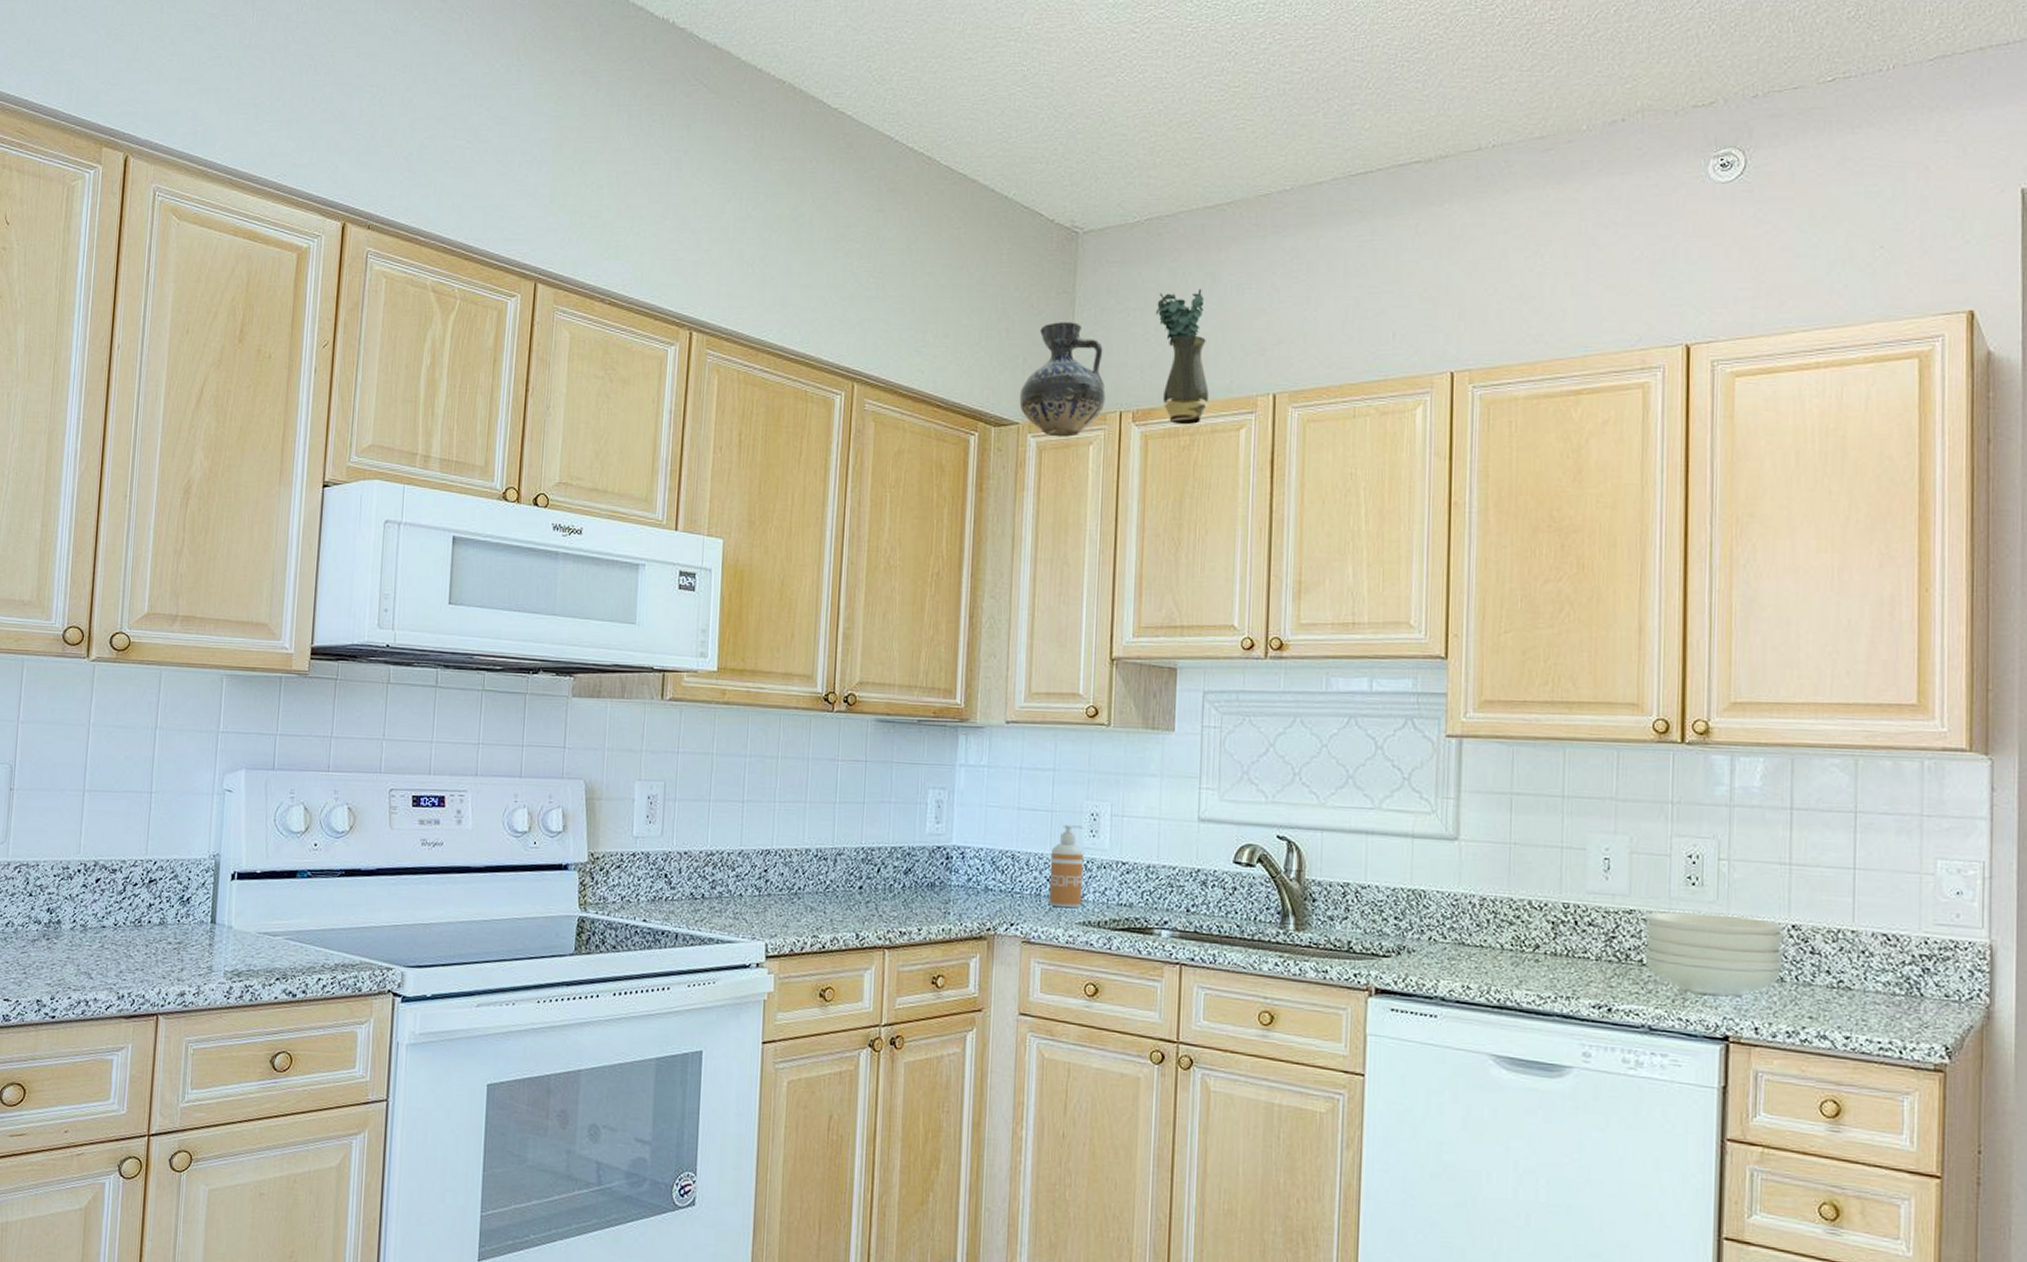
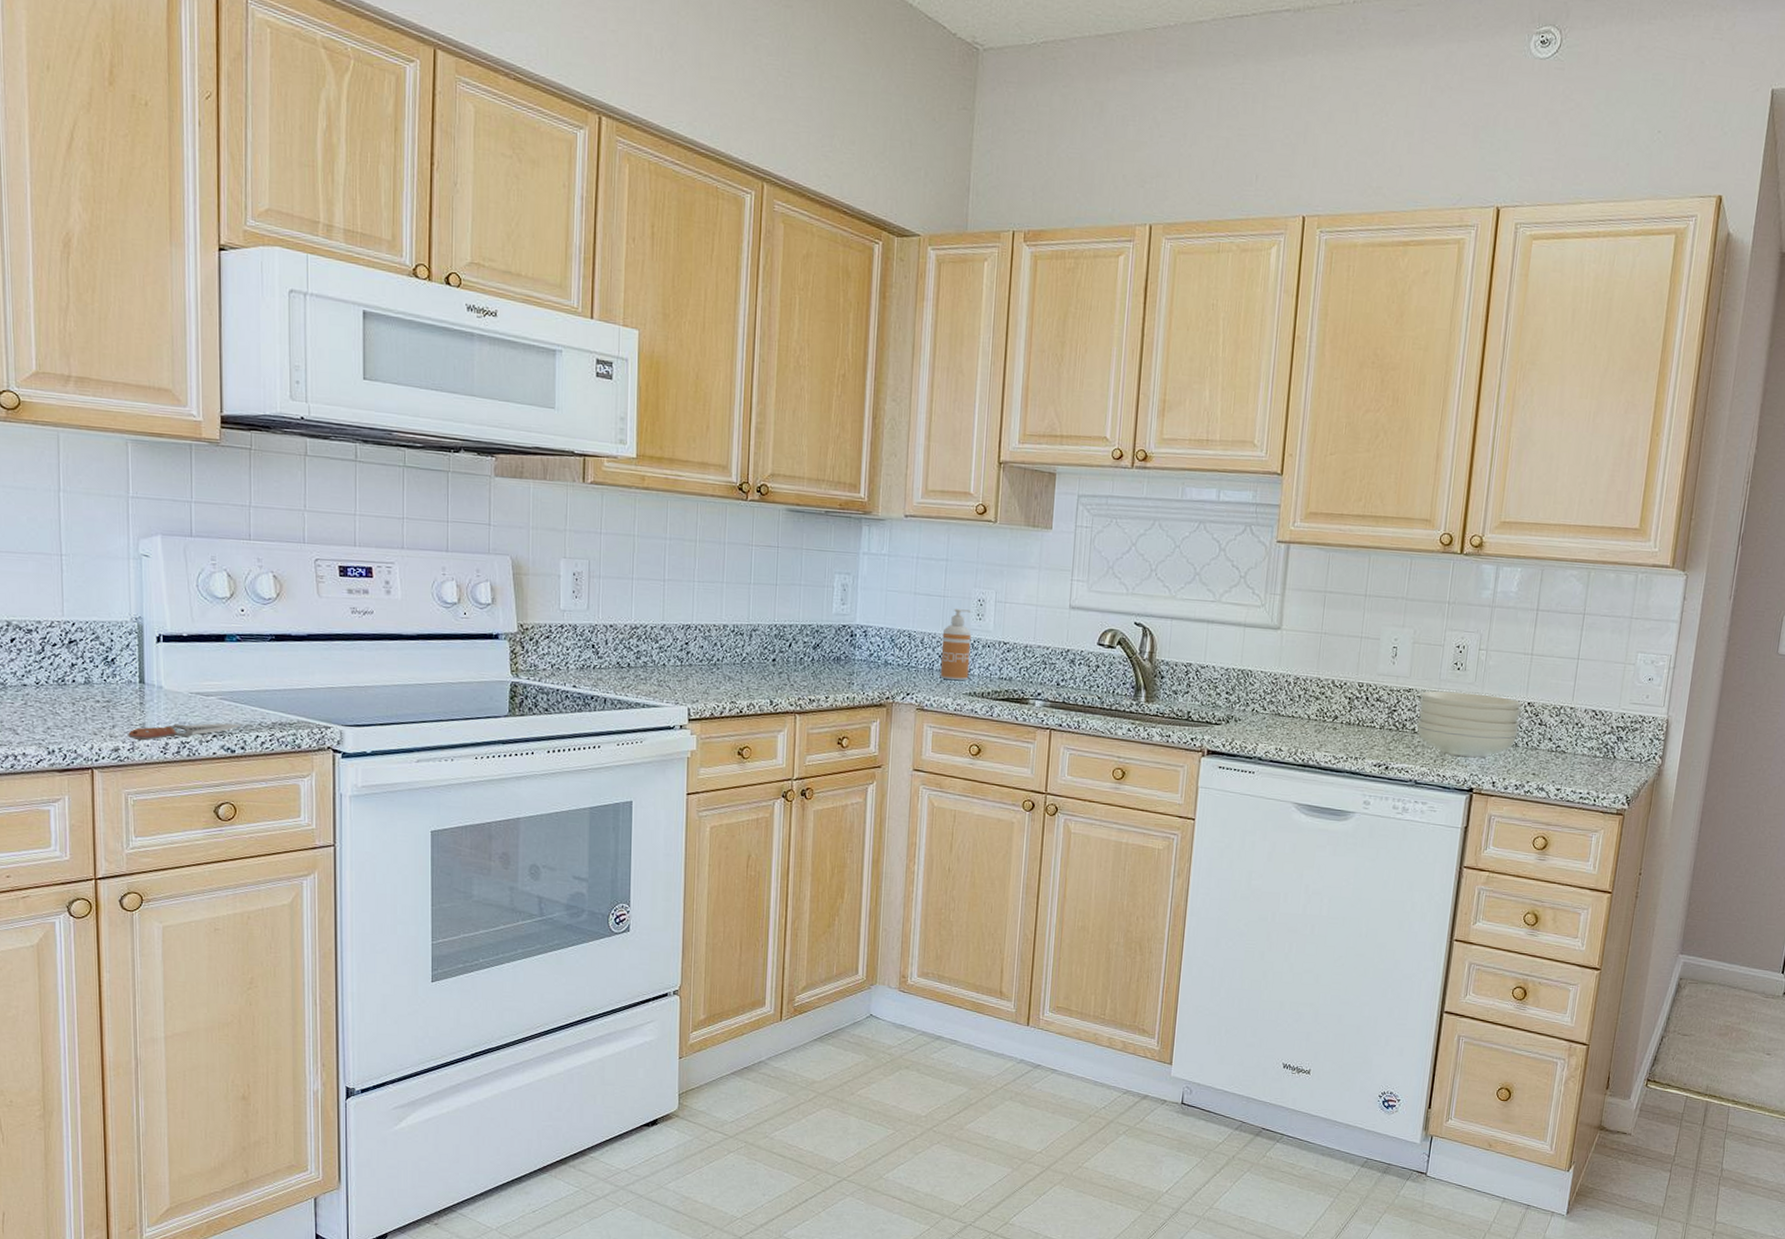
knife: none [195,964,305,985] -> present [128,723,242,741]
ceramic jug: present [1019,321,1106,437] -> none [920,137,1000,252]
vase: present [1155,288,1209,425] -> none [1047,116,1093,249]

